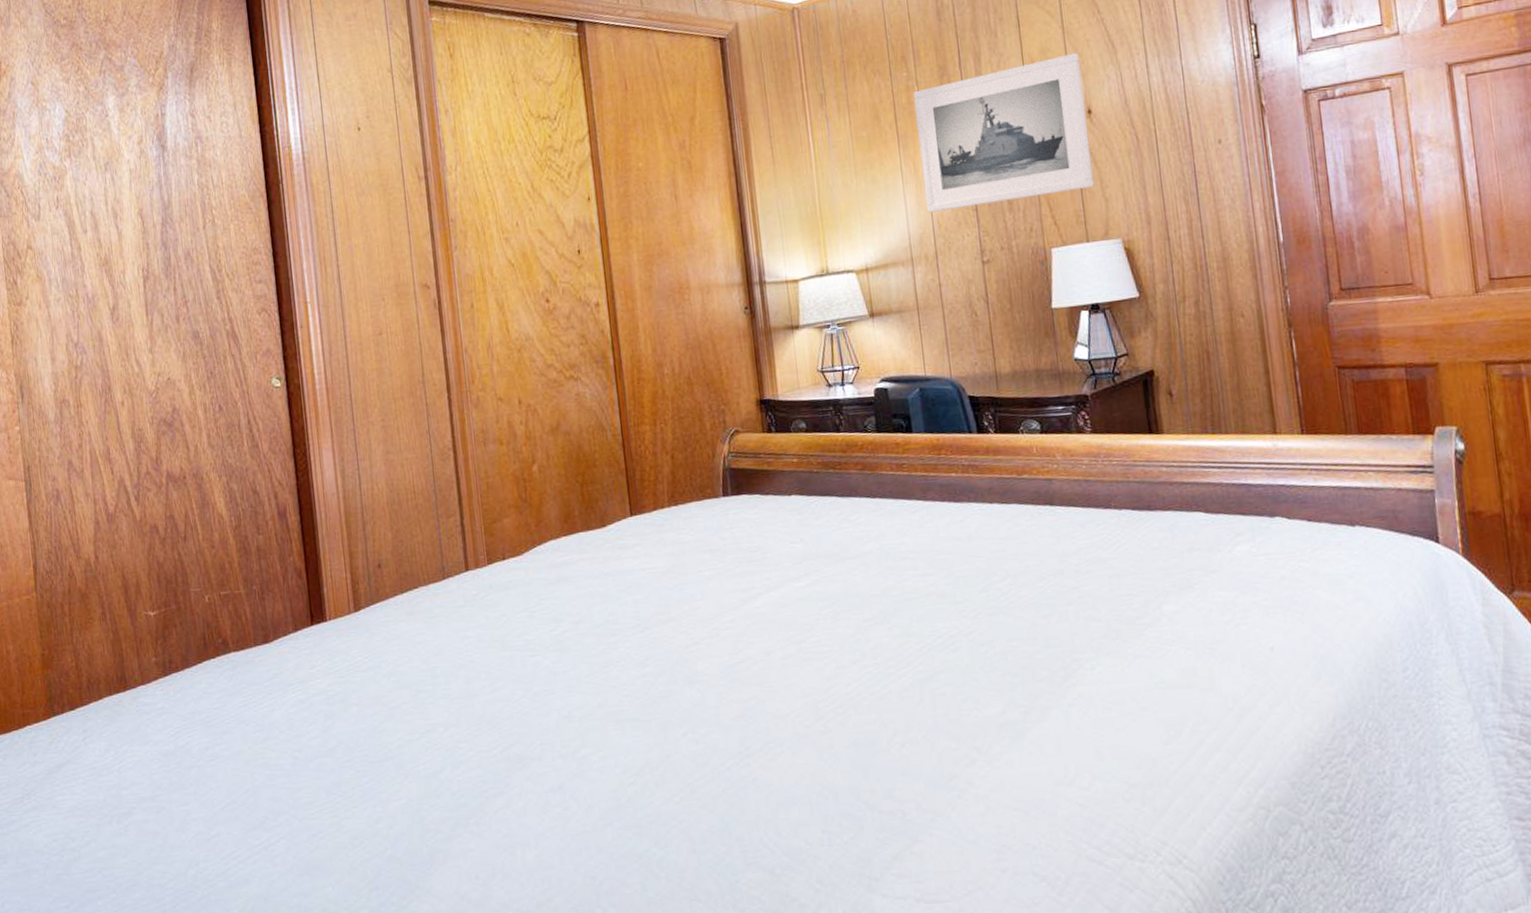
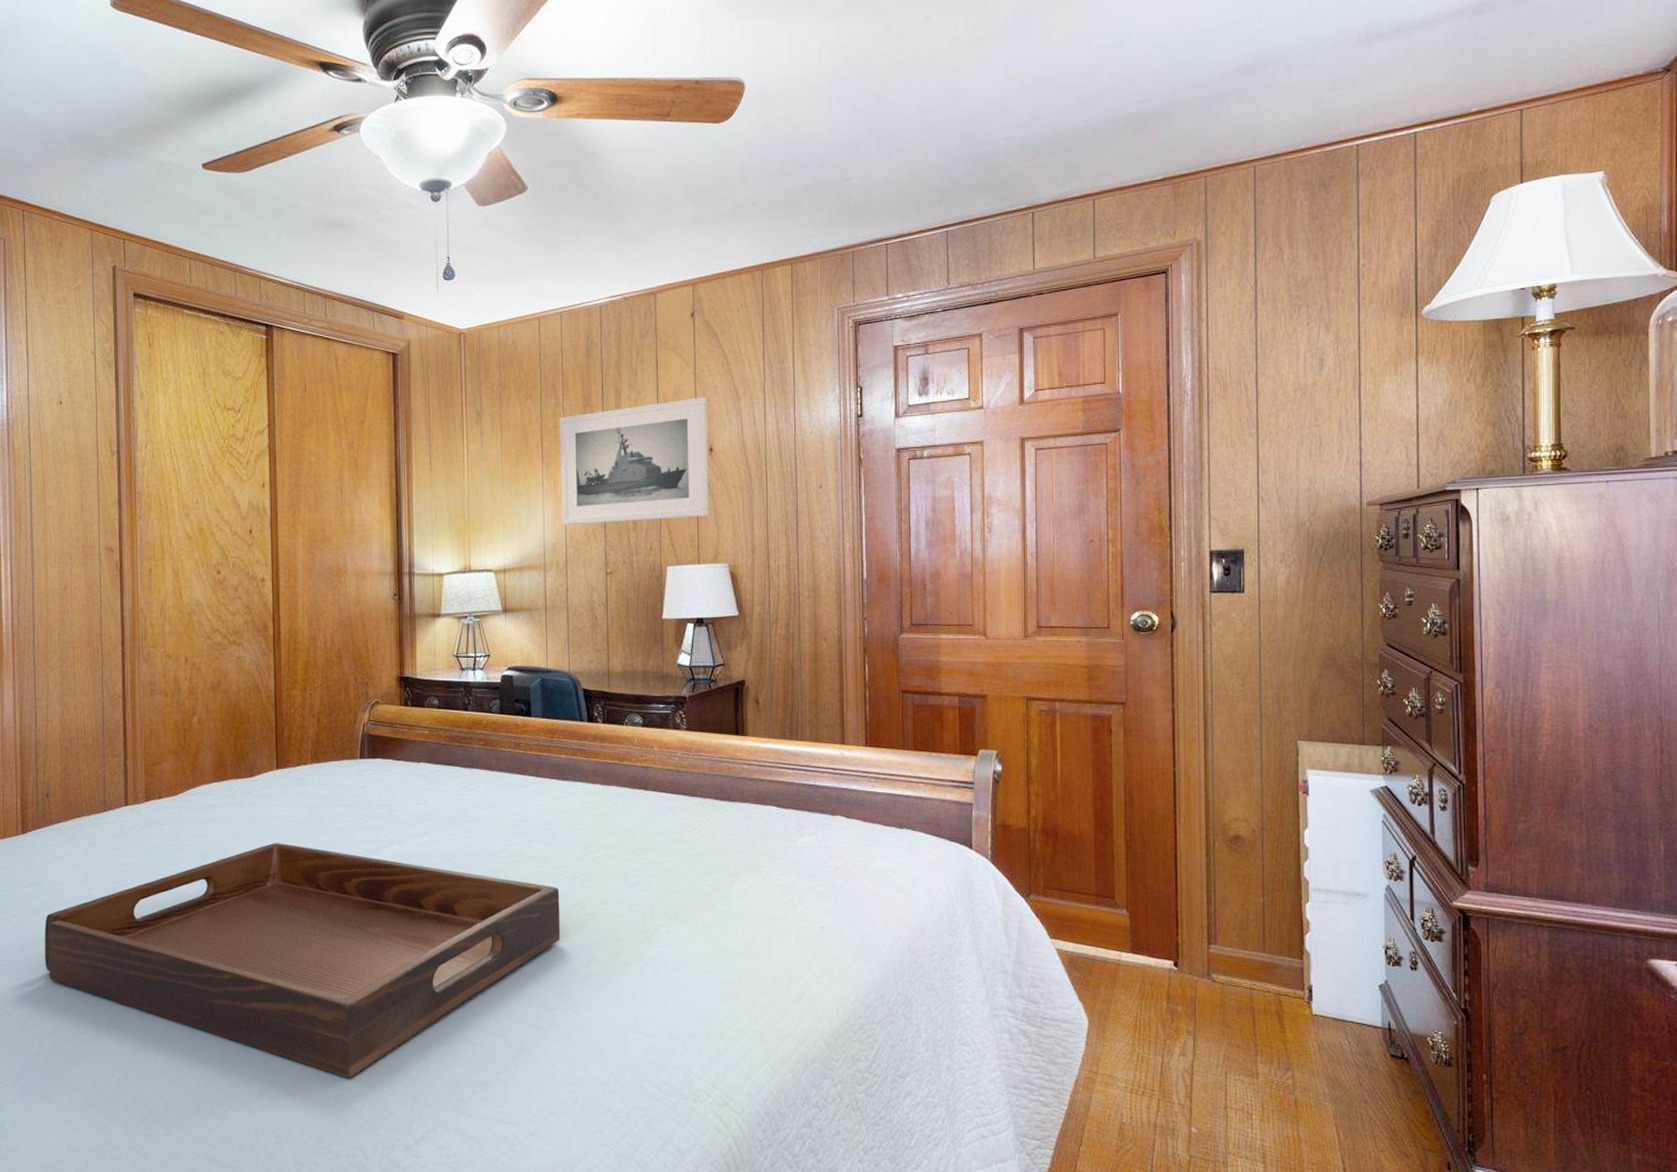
serving tray: none [387,599,969,862] -> present [44,843,561,1078]

